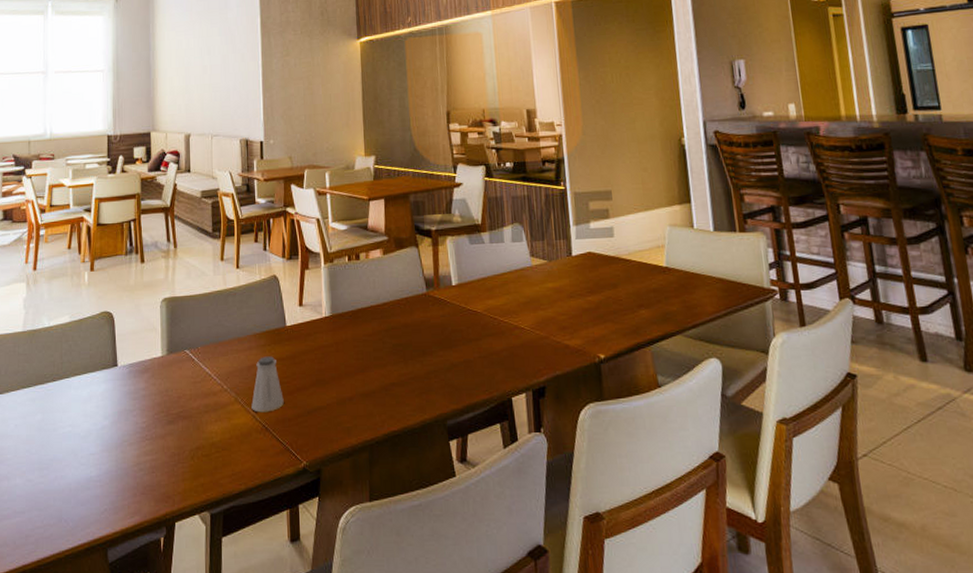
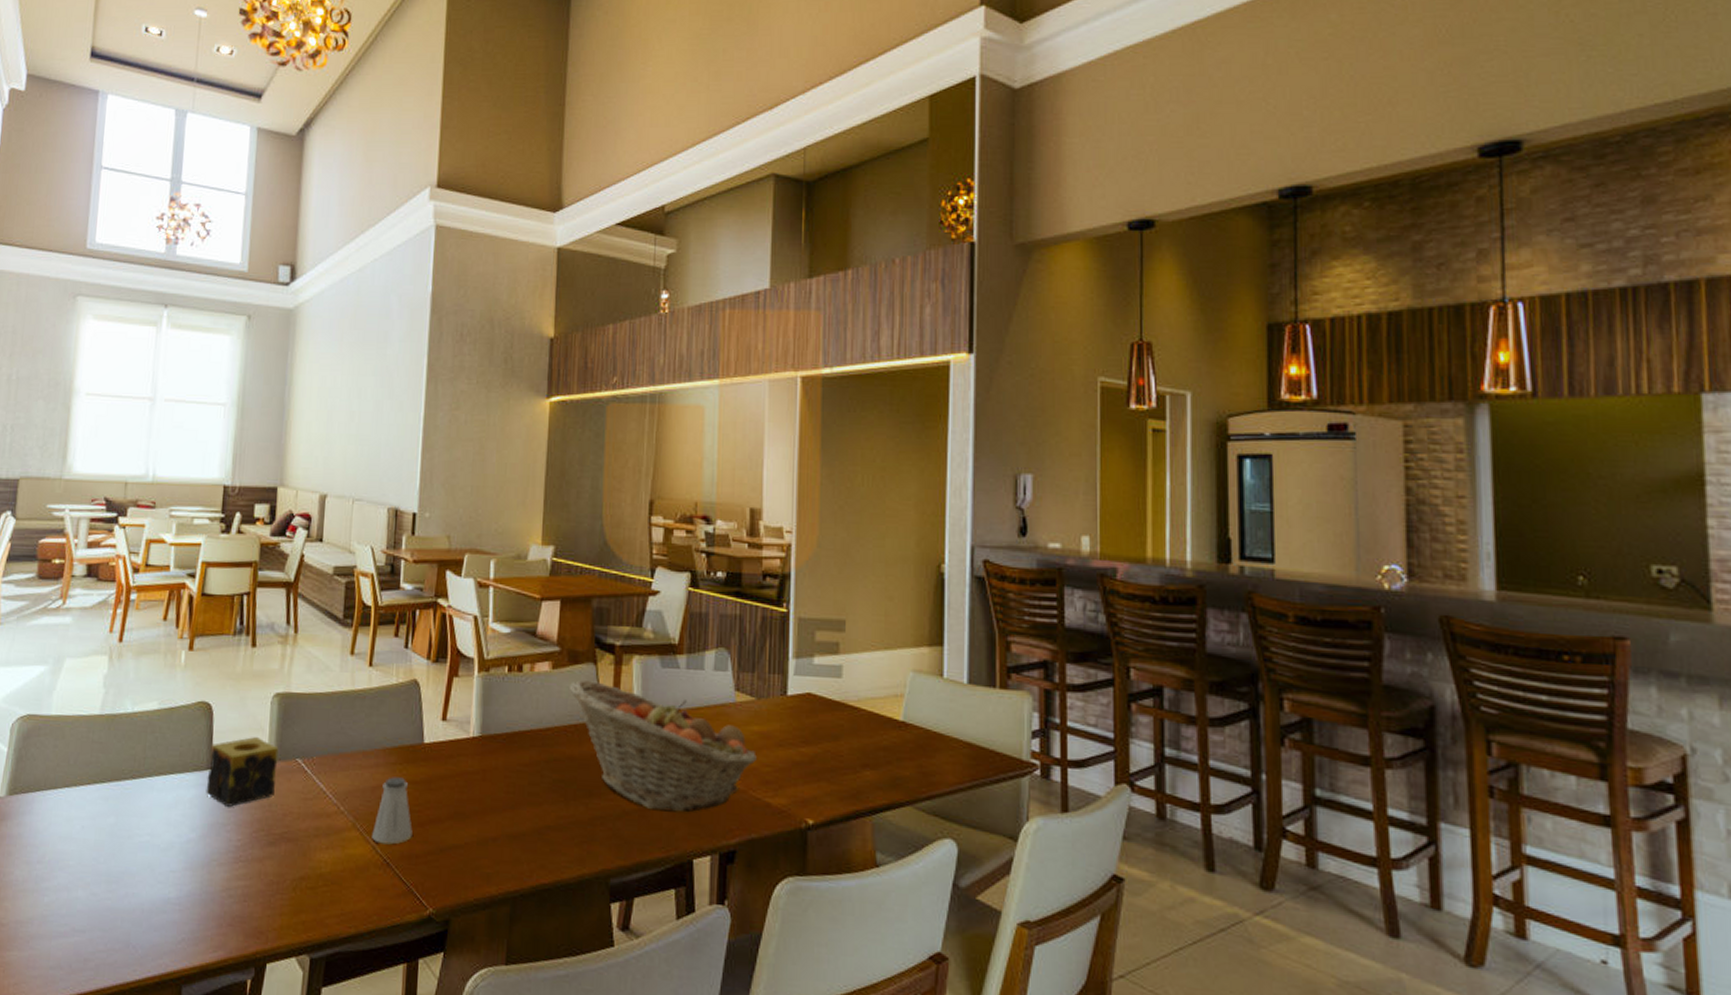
candle: none [114,336,170,396] -> present [206,737,279,807]
fruit basket: none [399,261,554,361] -> present [570,680,757,813]

